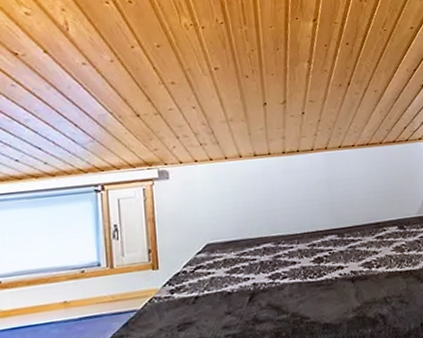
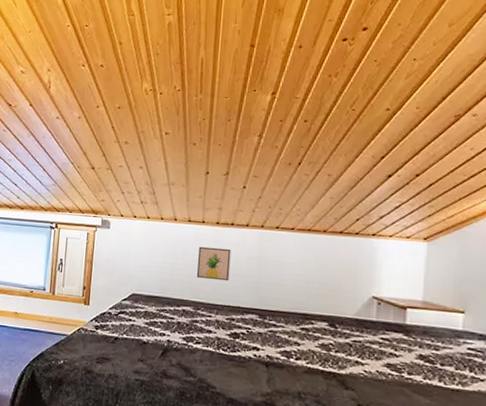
wall art: none [268,176,304,212] -> present [196,246,231,281]

